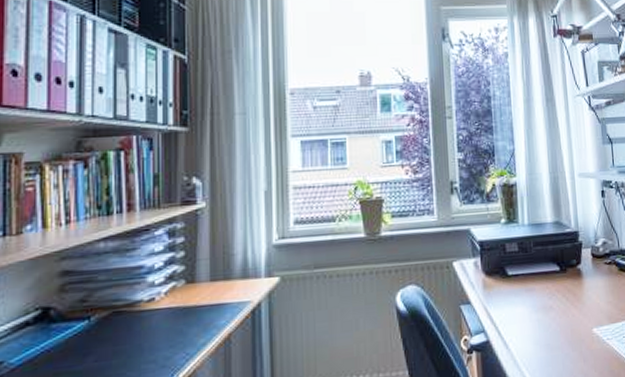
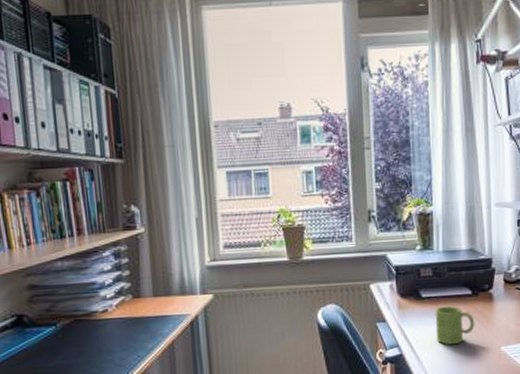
mug: none [522,284,565,328] -> present [435,305,475,345]

